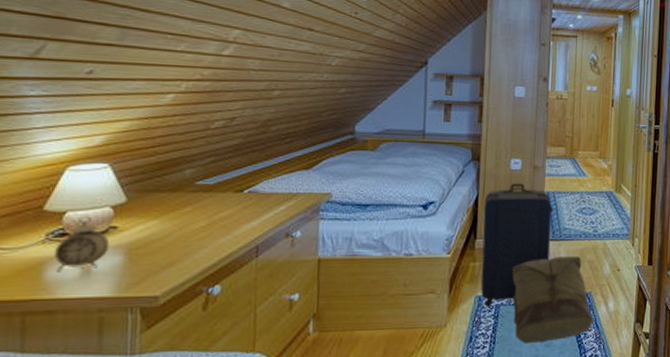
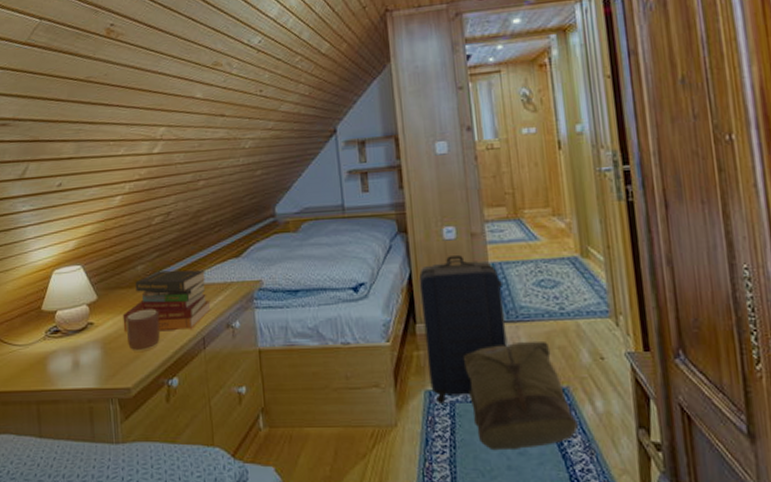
alarm clock: present [53,216,110,272] -> none [52,314,90,366]
books: none [157,177,271,237] -> present [122,270,211,332]
mug: none [160,215,207,258] -> present [125,309,161,352]

